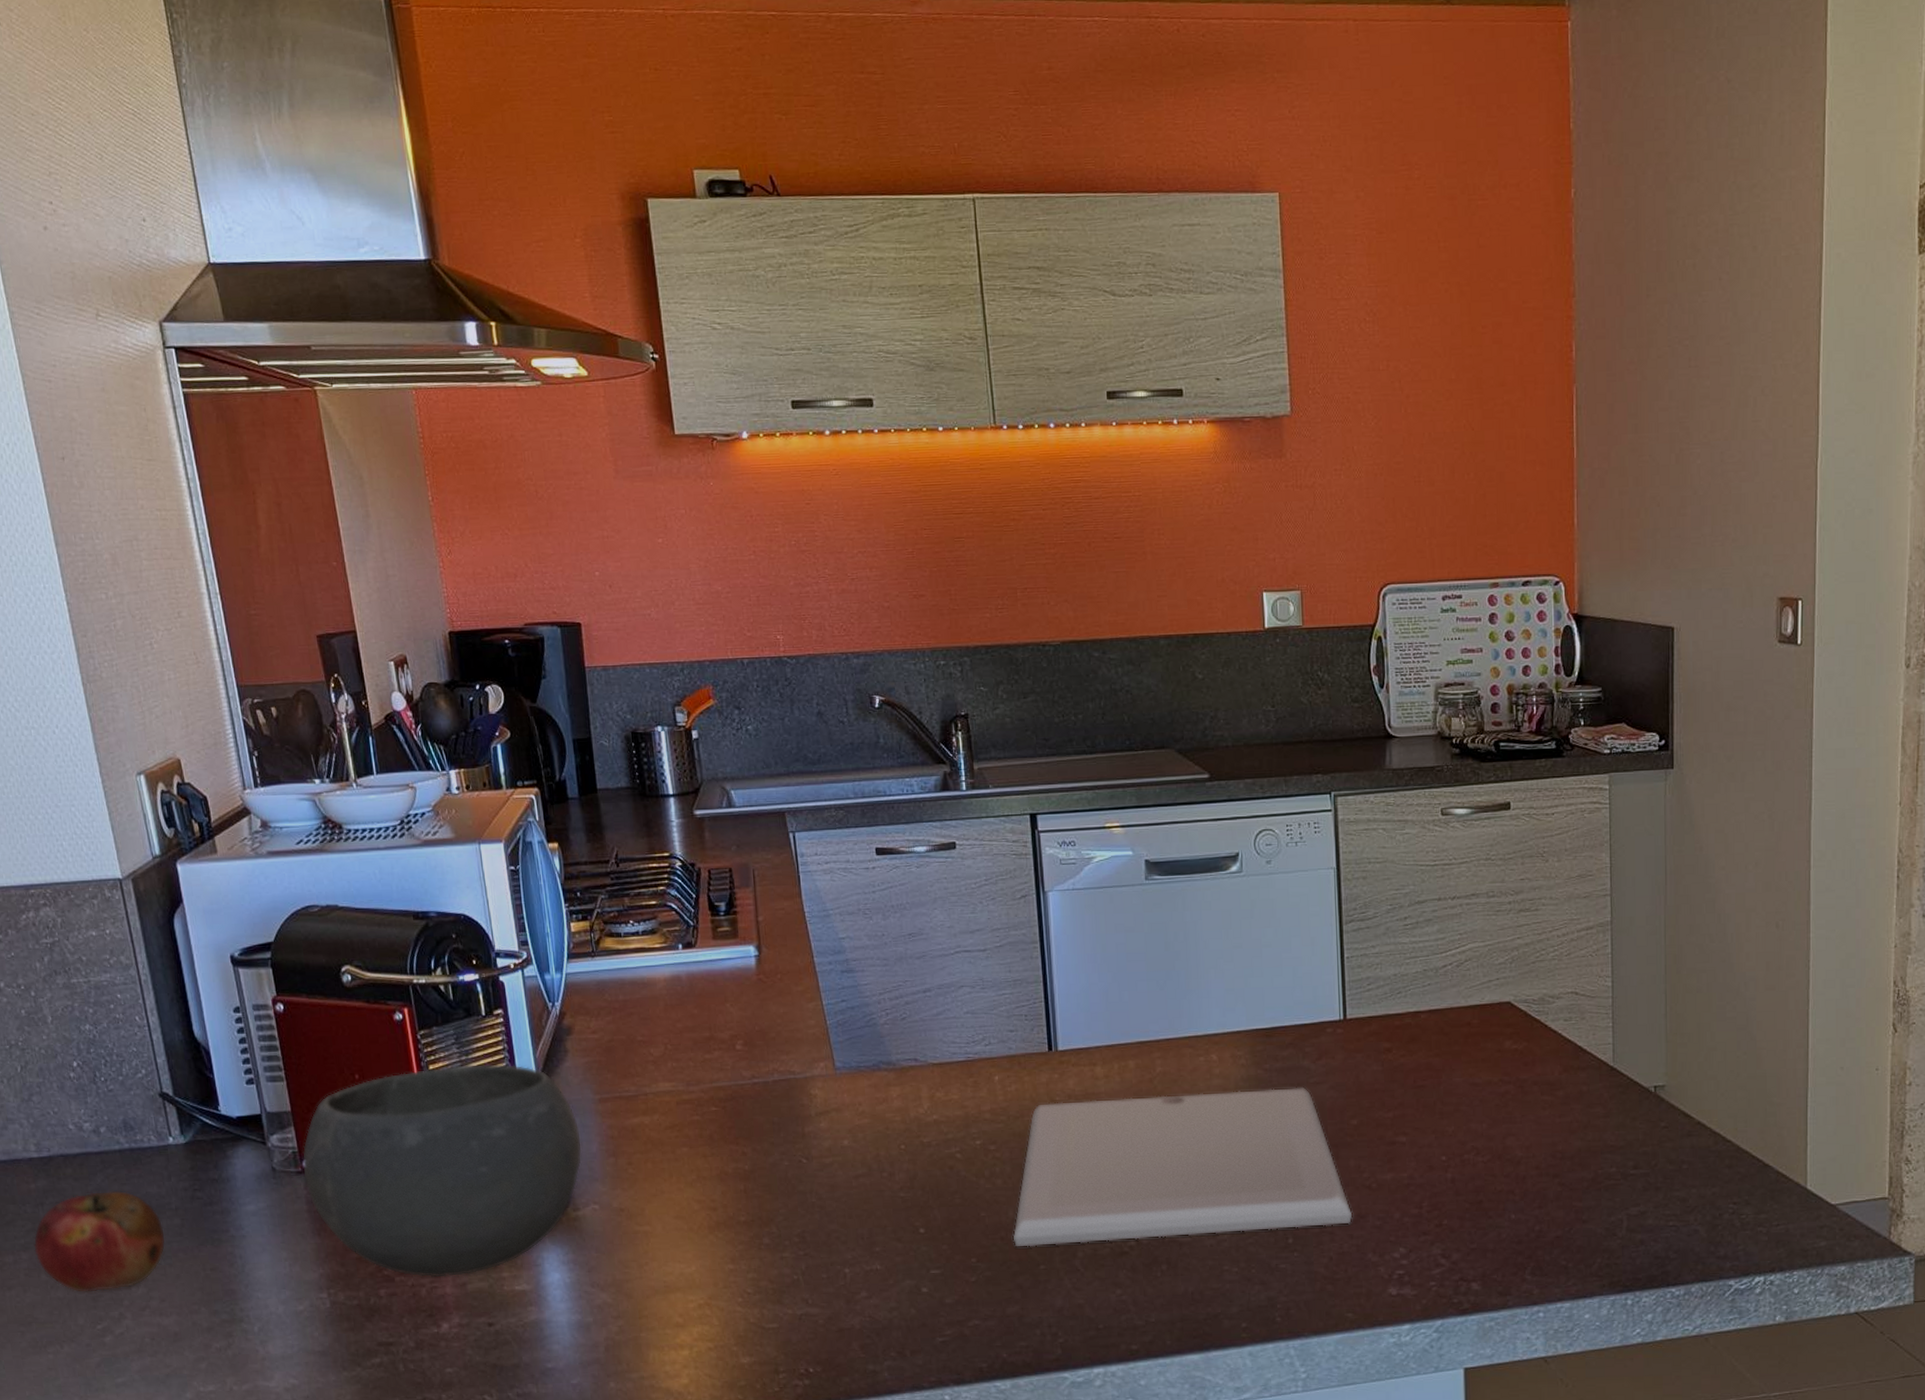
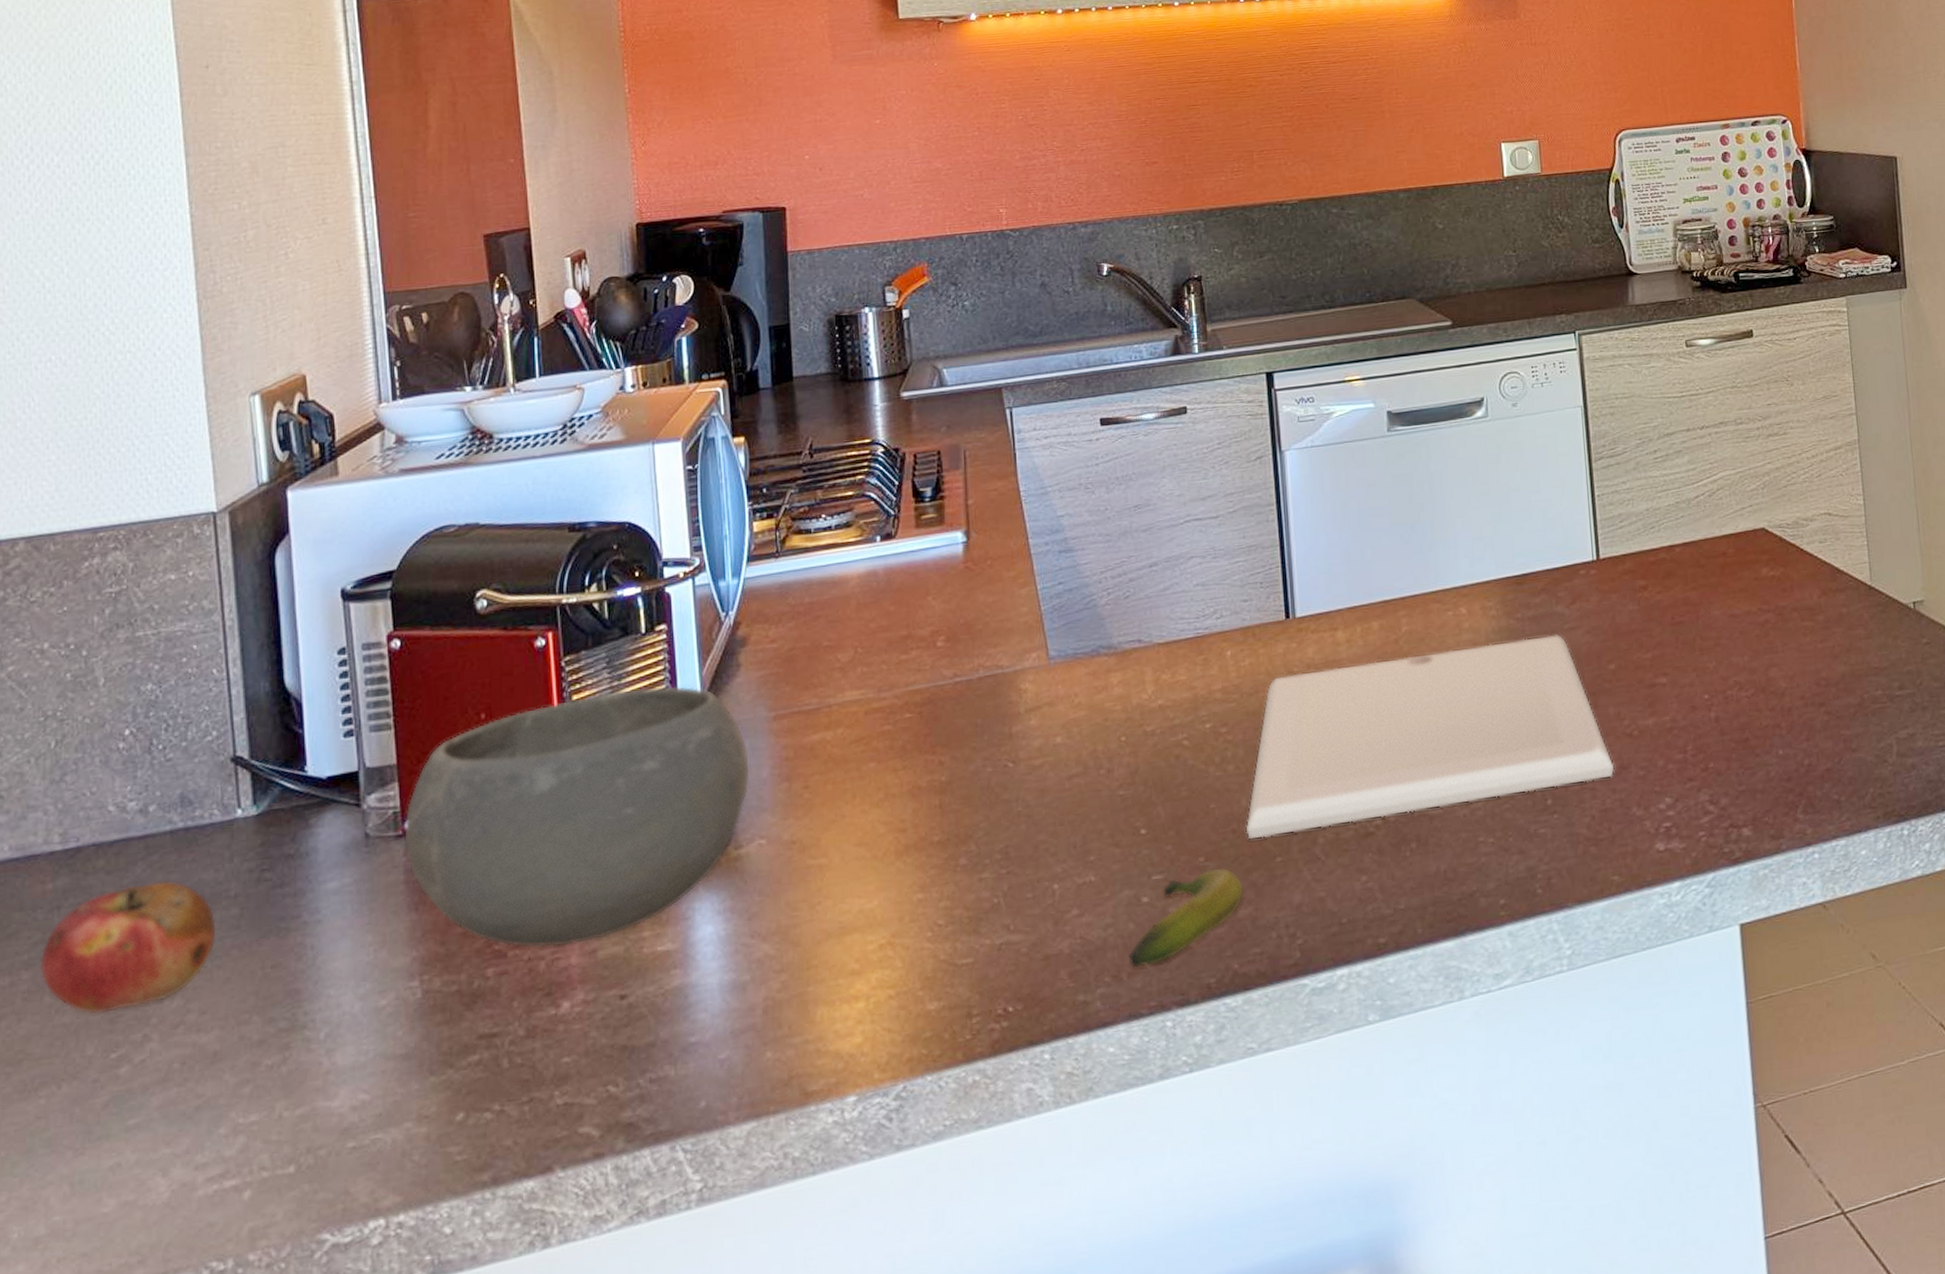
banana: none [911,1269,1011,1347] -> present [1128,867,1244,968]

